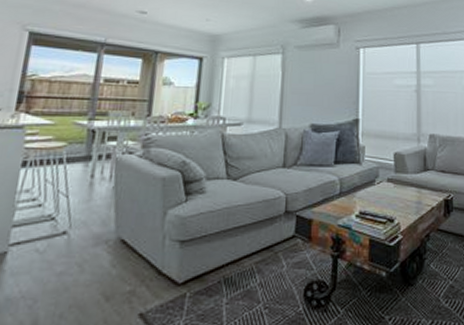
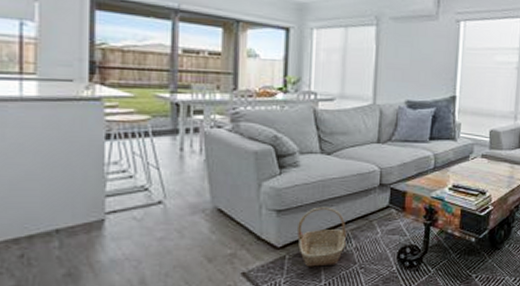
basket: none [199,236,251,307] -> present [297,207,346,267]

